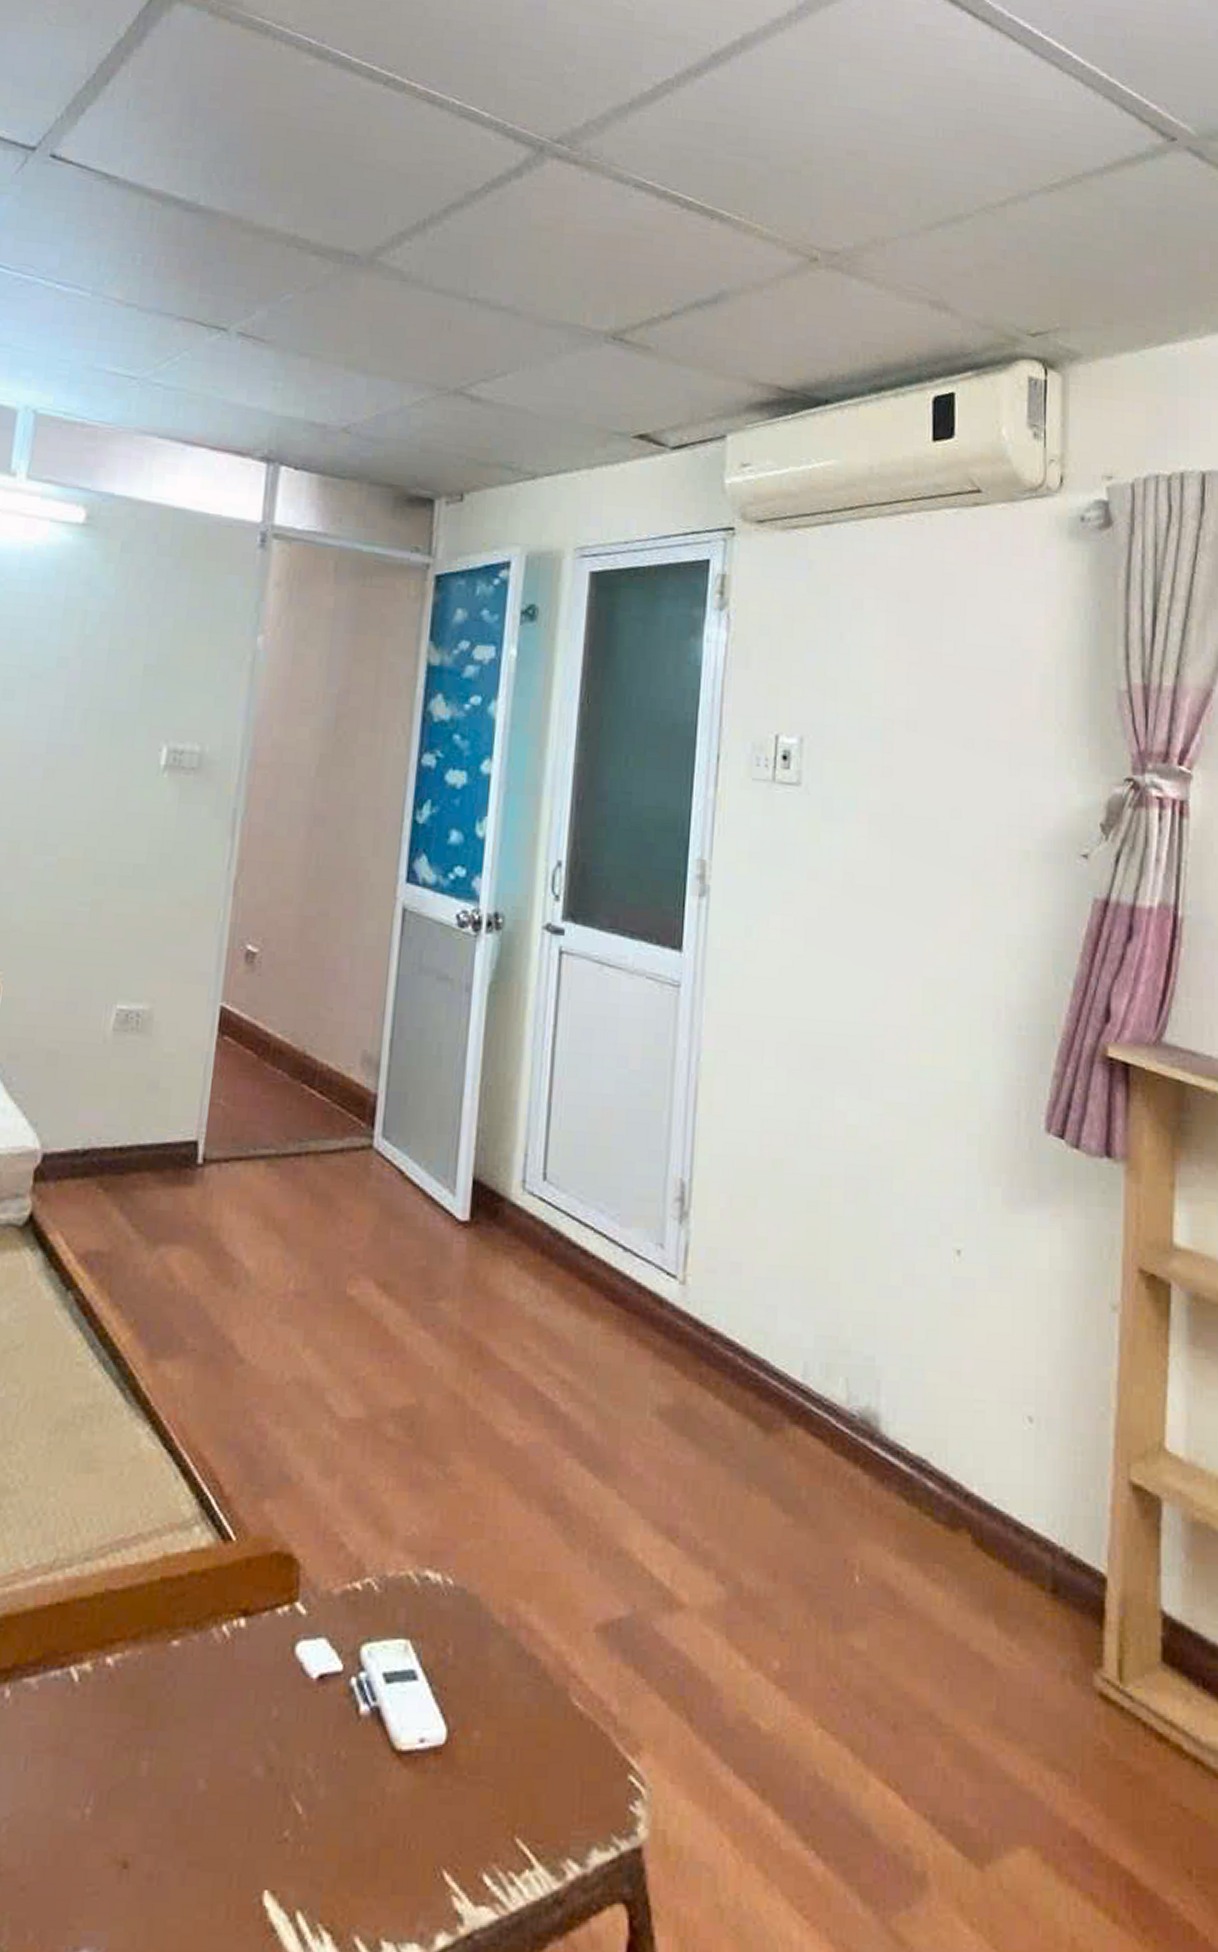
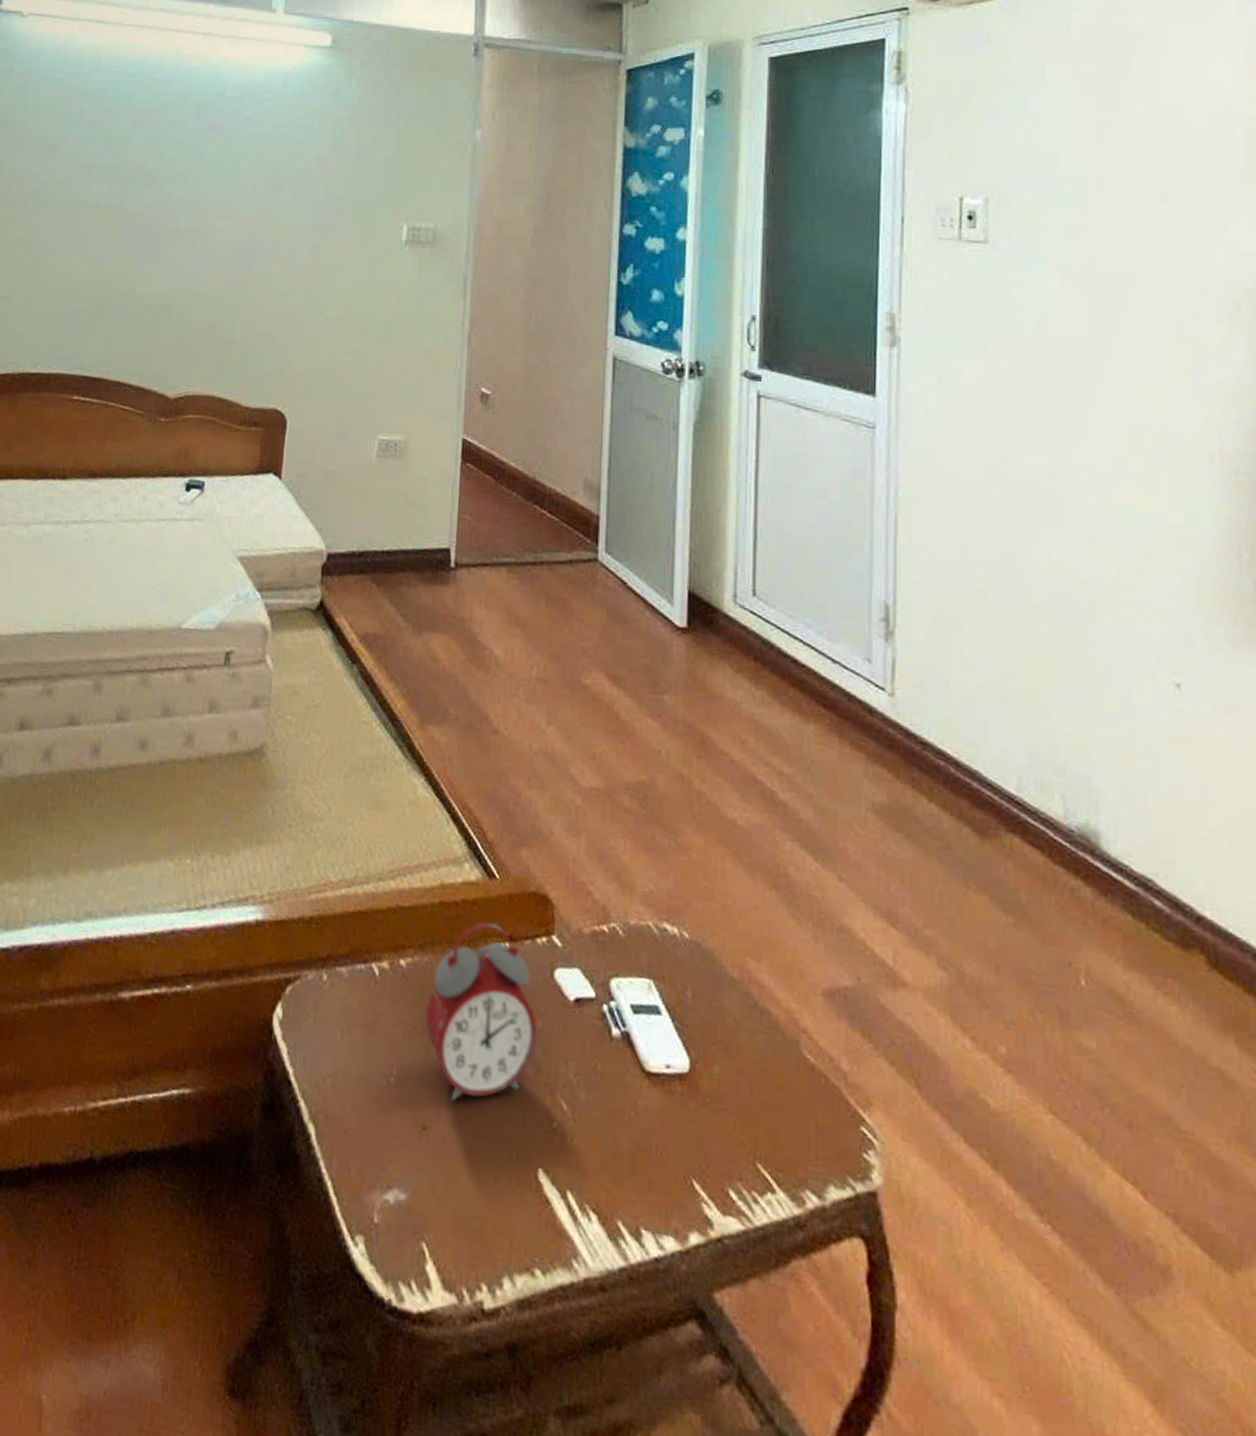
alarm clock: none [135,1595,272,1826] -> present [425,921,538,1101]

